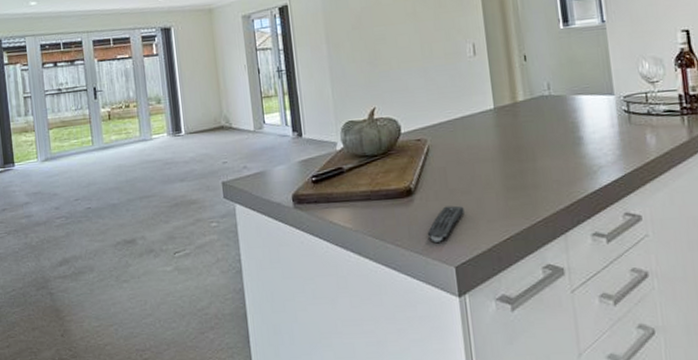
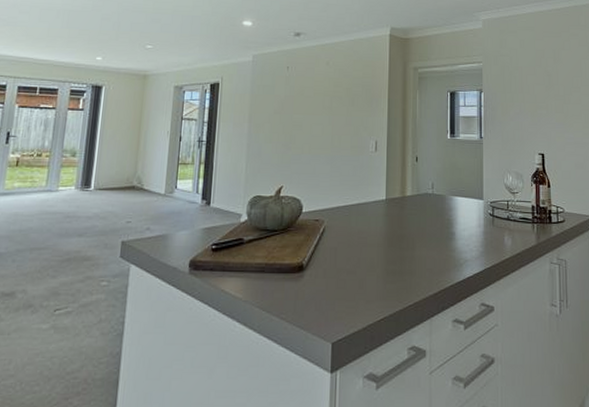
remote control: present [427,205,464,243] -> none [311,284,347,318]

